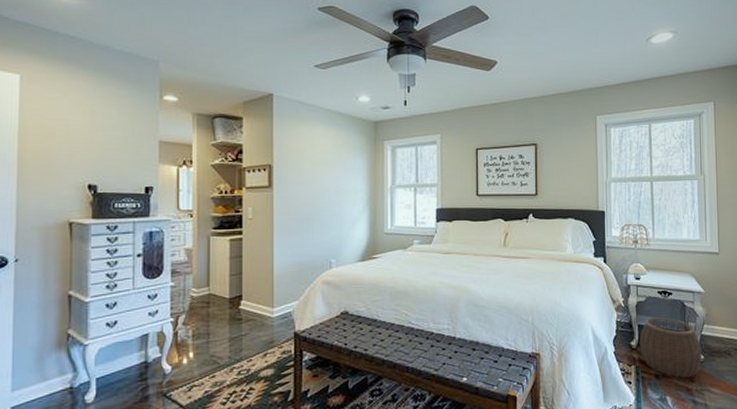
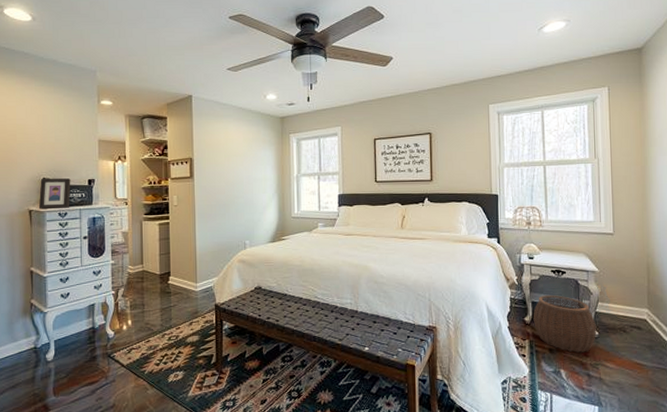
picture frame: none [81,184,123,222] -> present [38,178,71,210]

